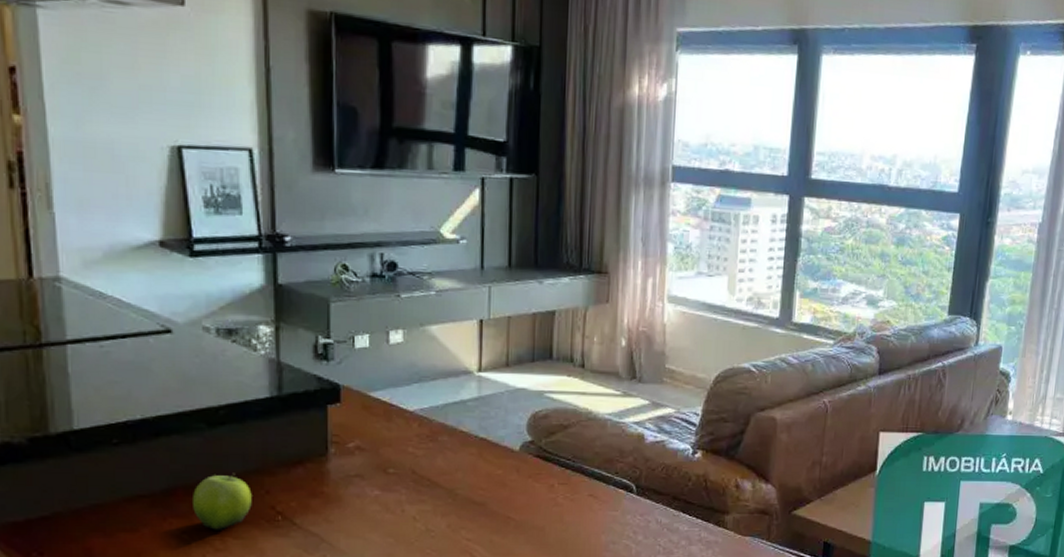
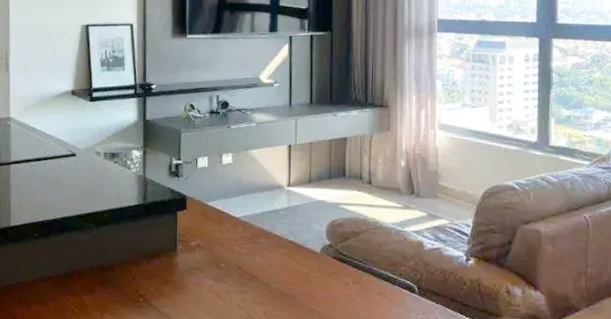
fruit: present [193,473,252,530] -> none [83,262,123,307]

